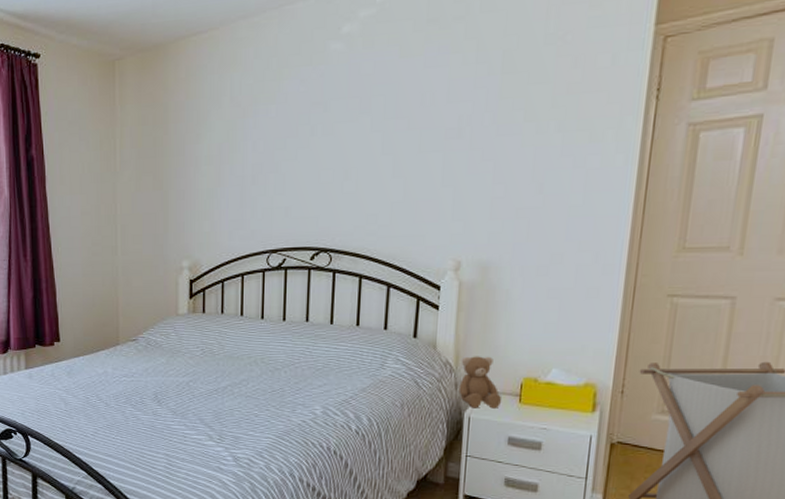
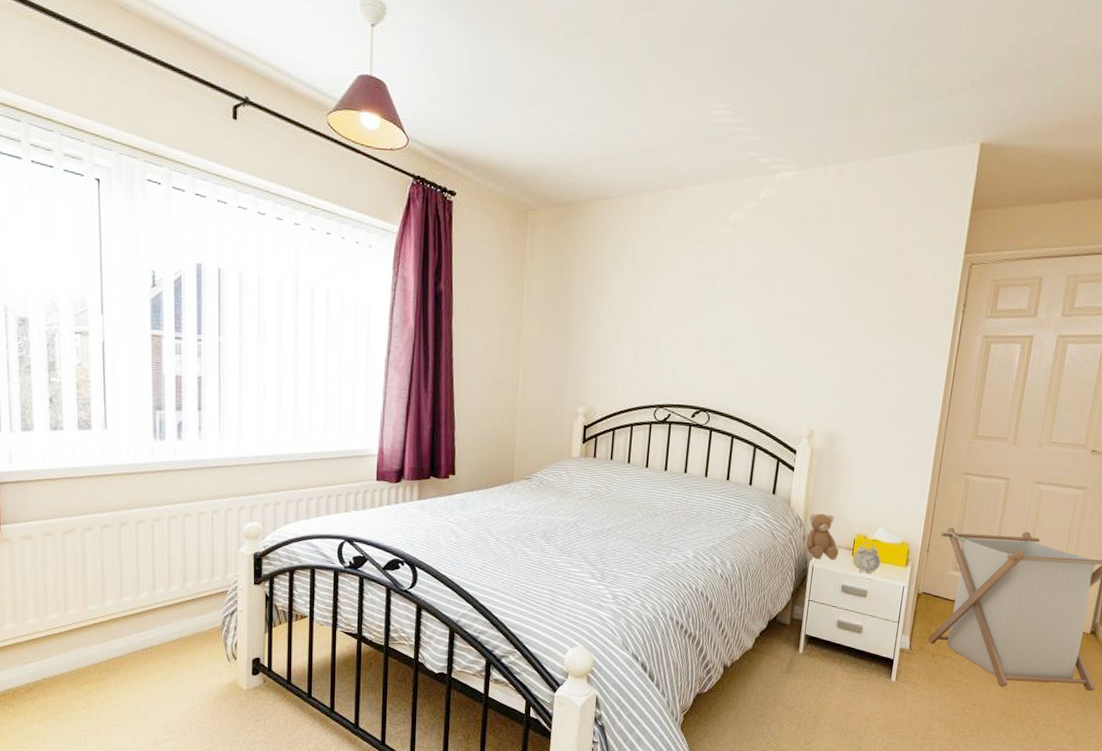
alarm clock: none [520,386,558,422] -> present [852,542,881,573]

